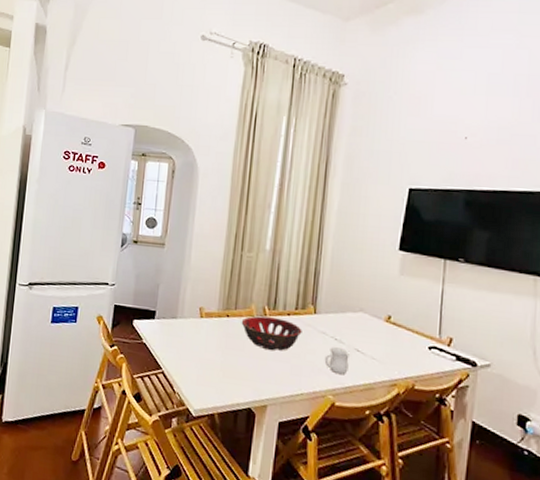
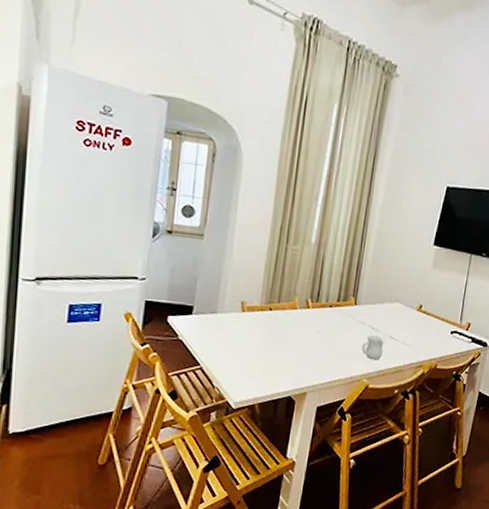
decorative bowl: present [241,316,302,351] -> none [284,308,343,342]

